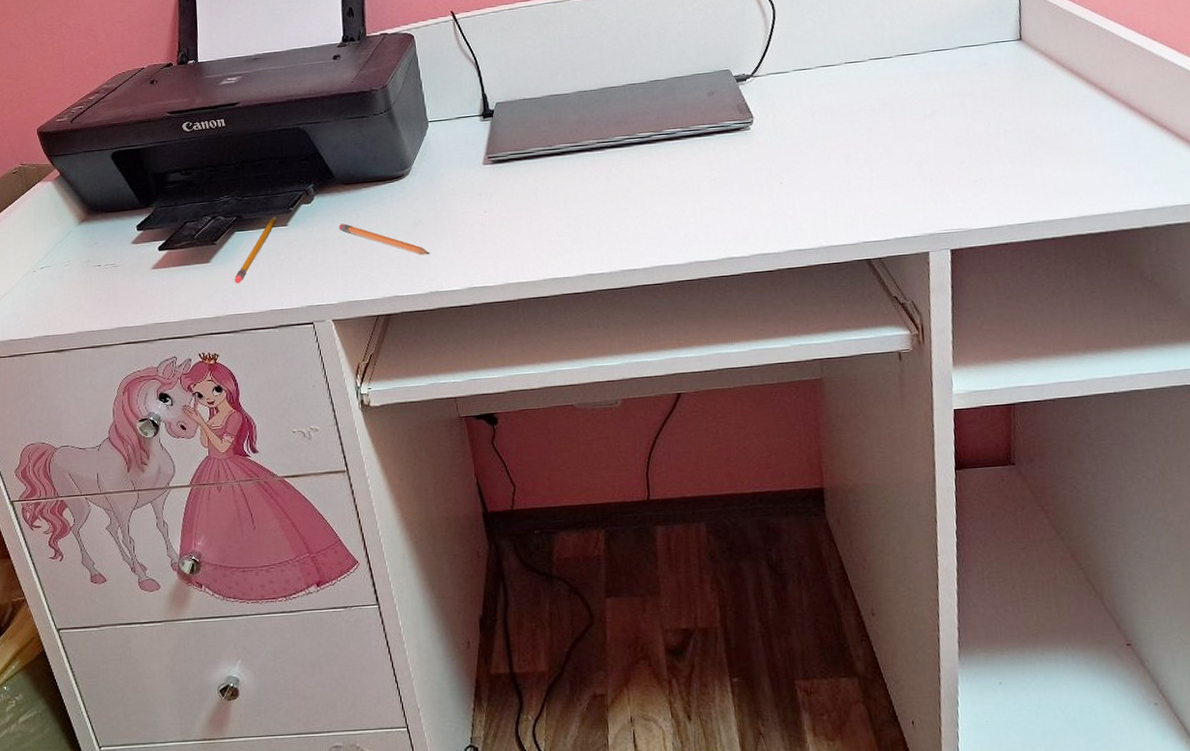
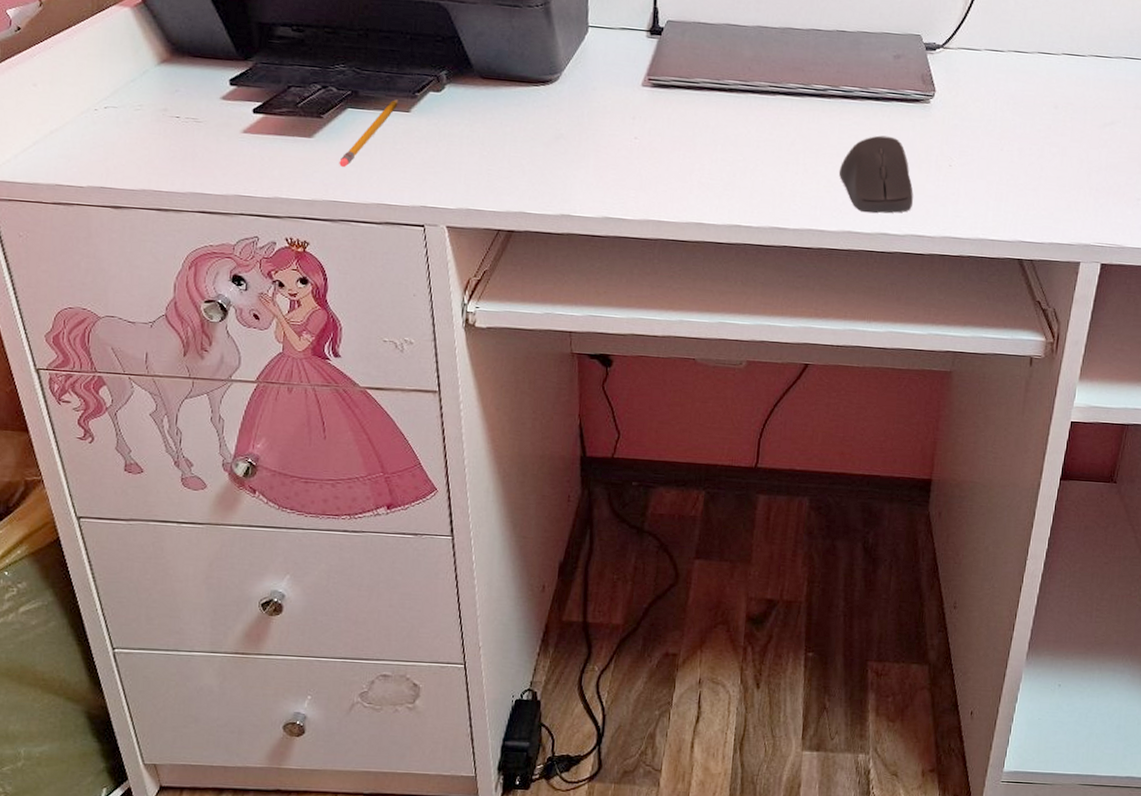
pencil: present [338,223,431,256] -> none [468,121,568,174]
computer mouse: none [676,167,752,241] -> present [838,135,913,213]

